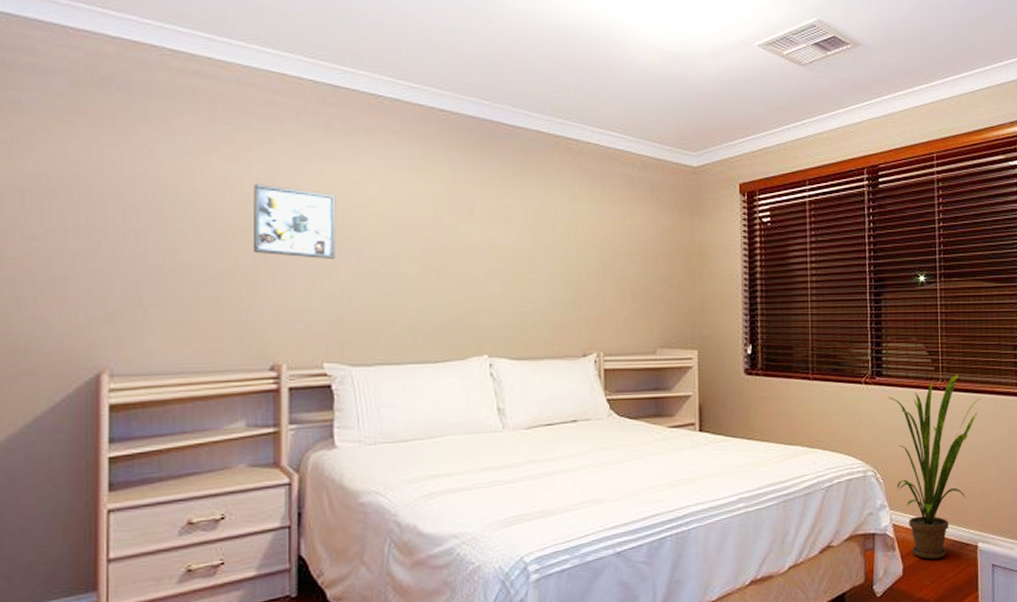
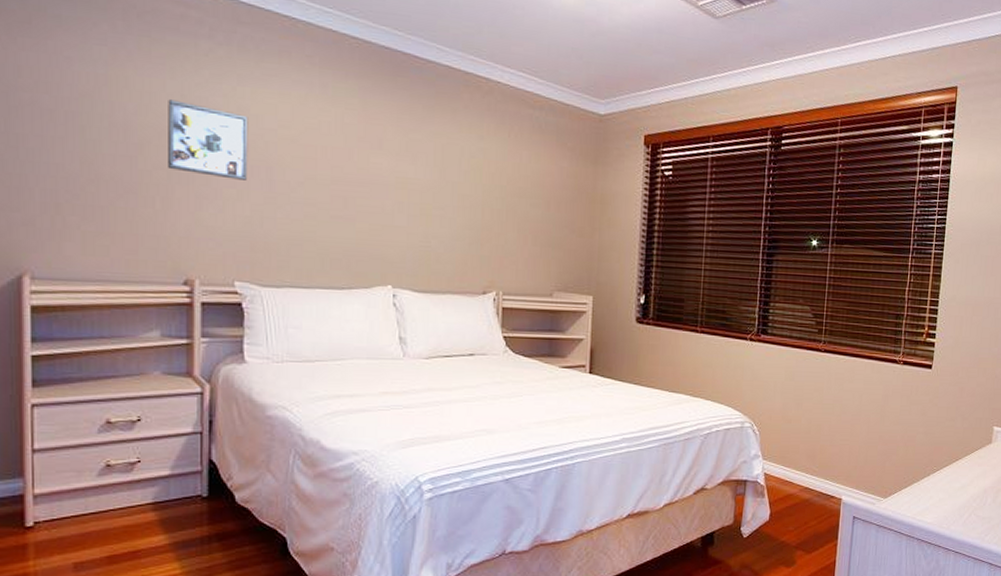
house plant: present [888,373,981,559] -> none [771,337,859,507]

